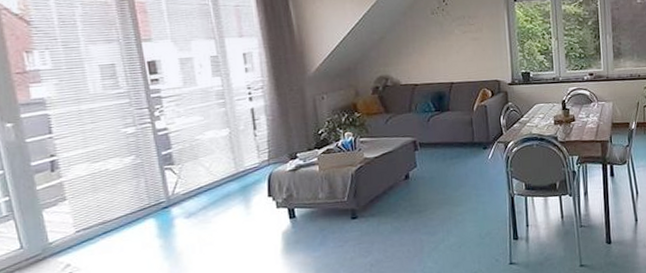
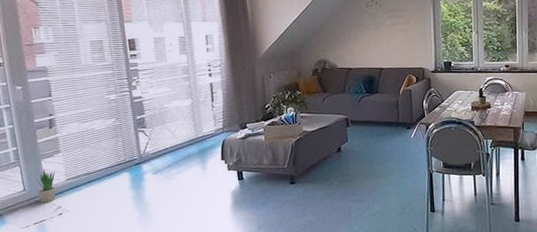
potted plant: none [37,222,62,262] -> present [37,170,55,203]

